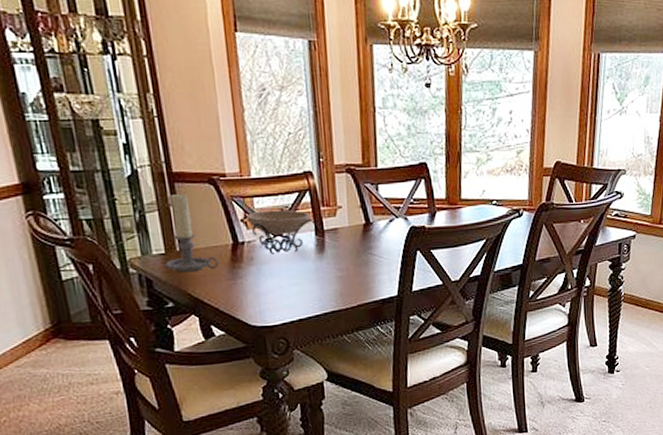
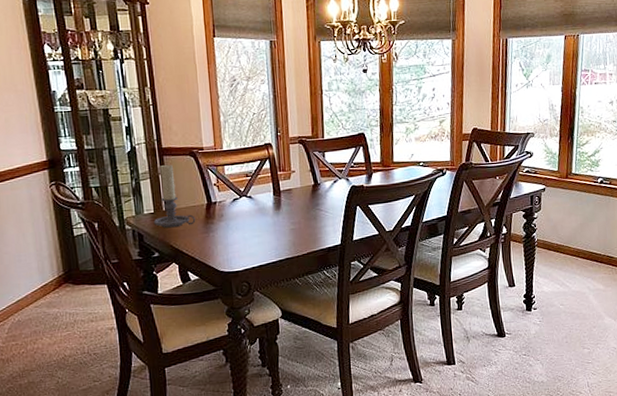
decorative bowl: present [242,209,318,254] -> none [215,175,275,212]

